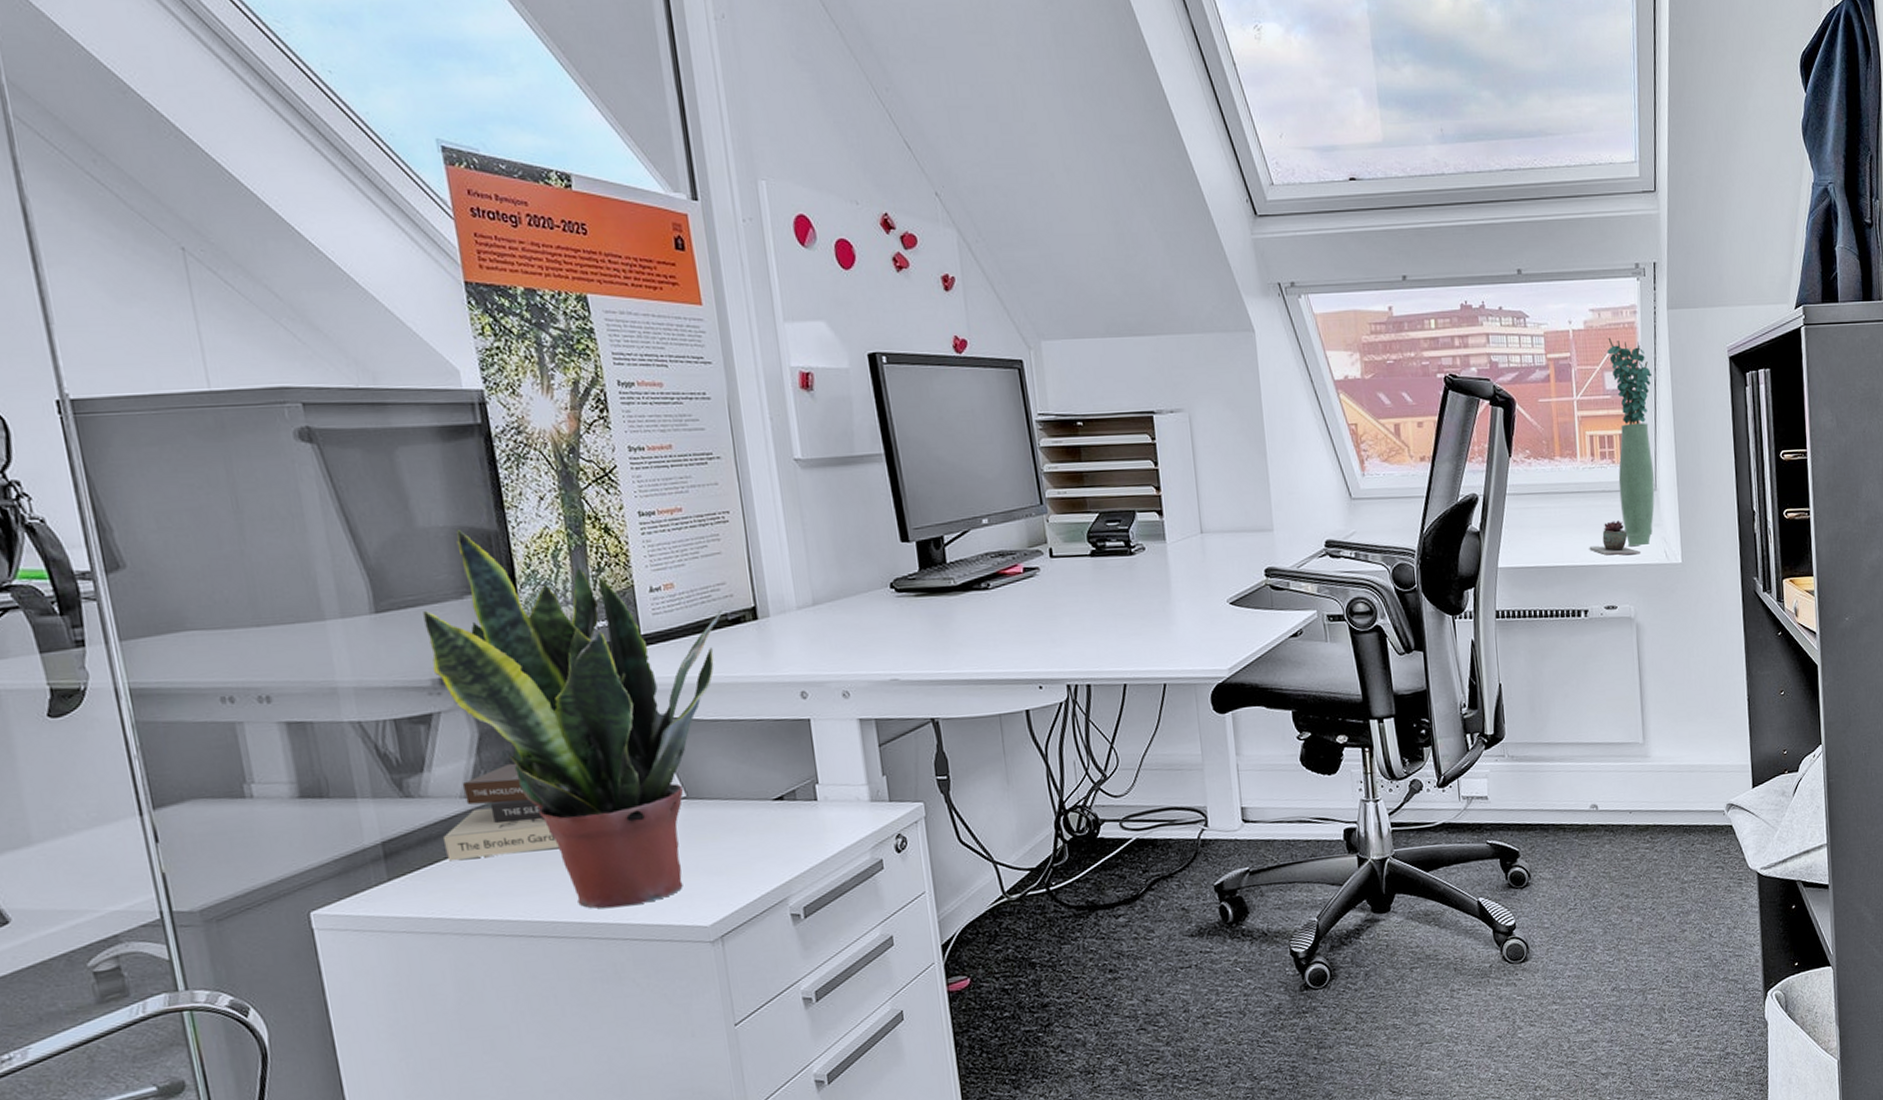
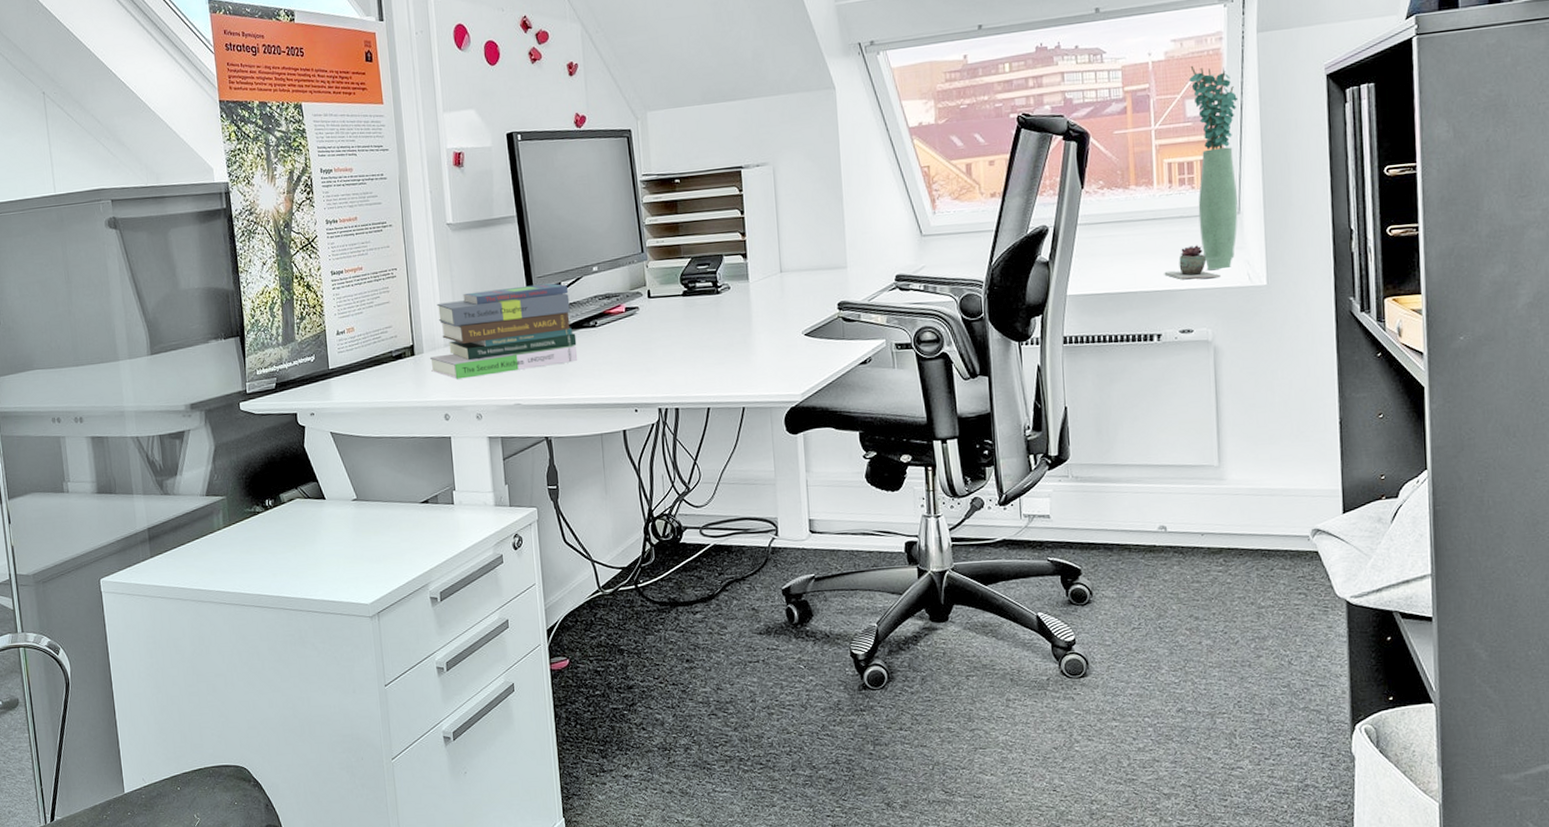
potted plant: present [423,530,722,909] -> none [182,290,388,586]
books: present [442,763,559,862] -> none [187,469,265,545]
books: none [779,536,968,649] -> present [430,283,578,379]

